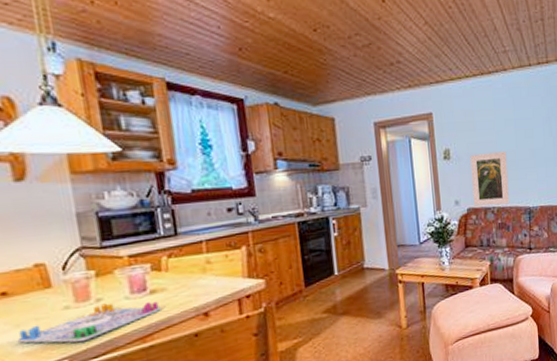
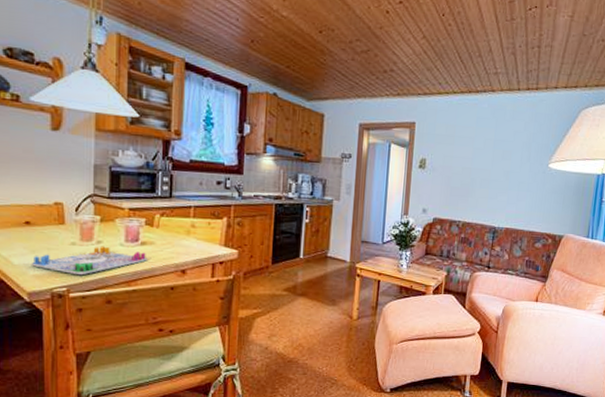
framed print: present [470,152,510,206] -> none [440,167,481,221]

